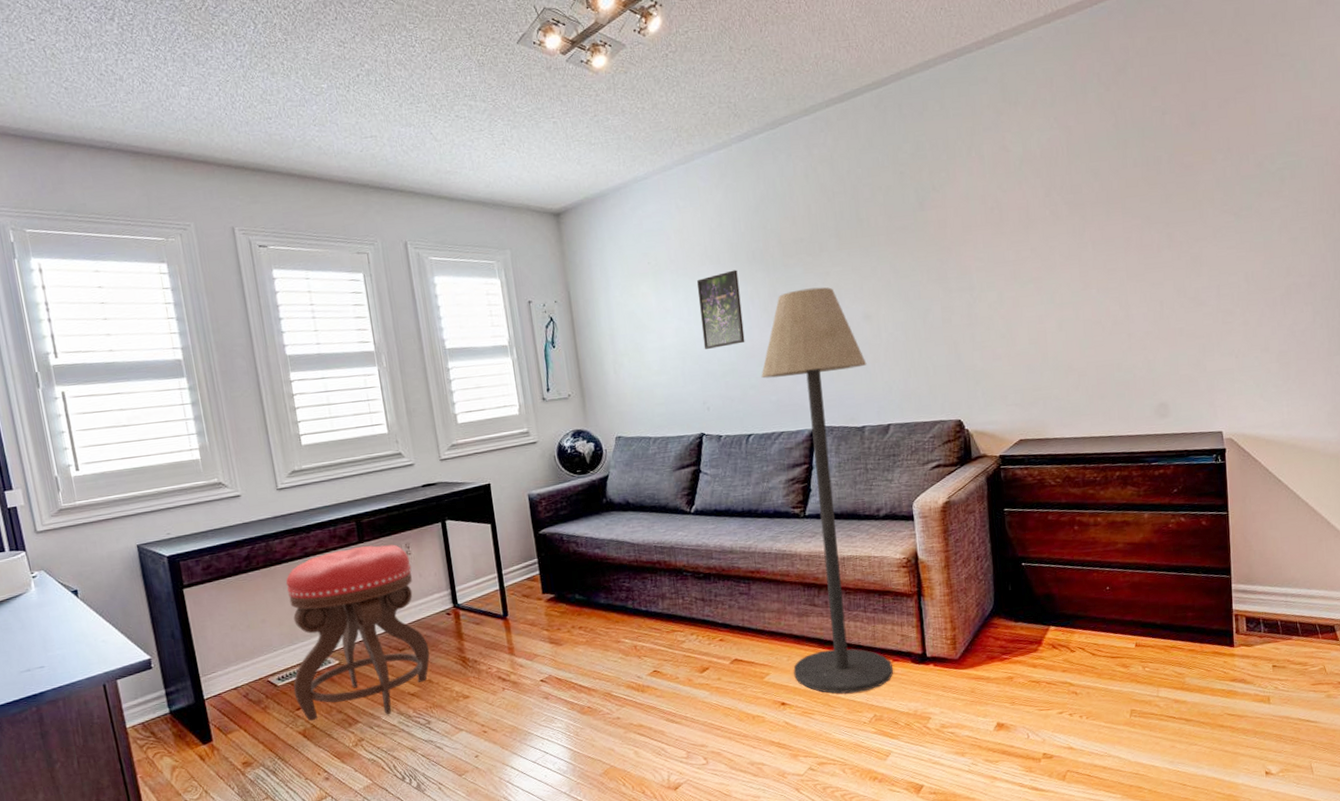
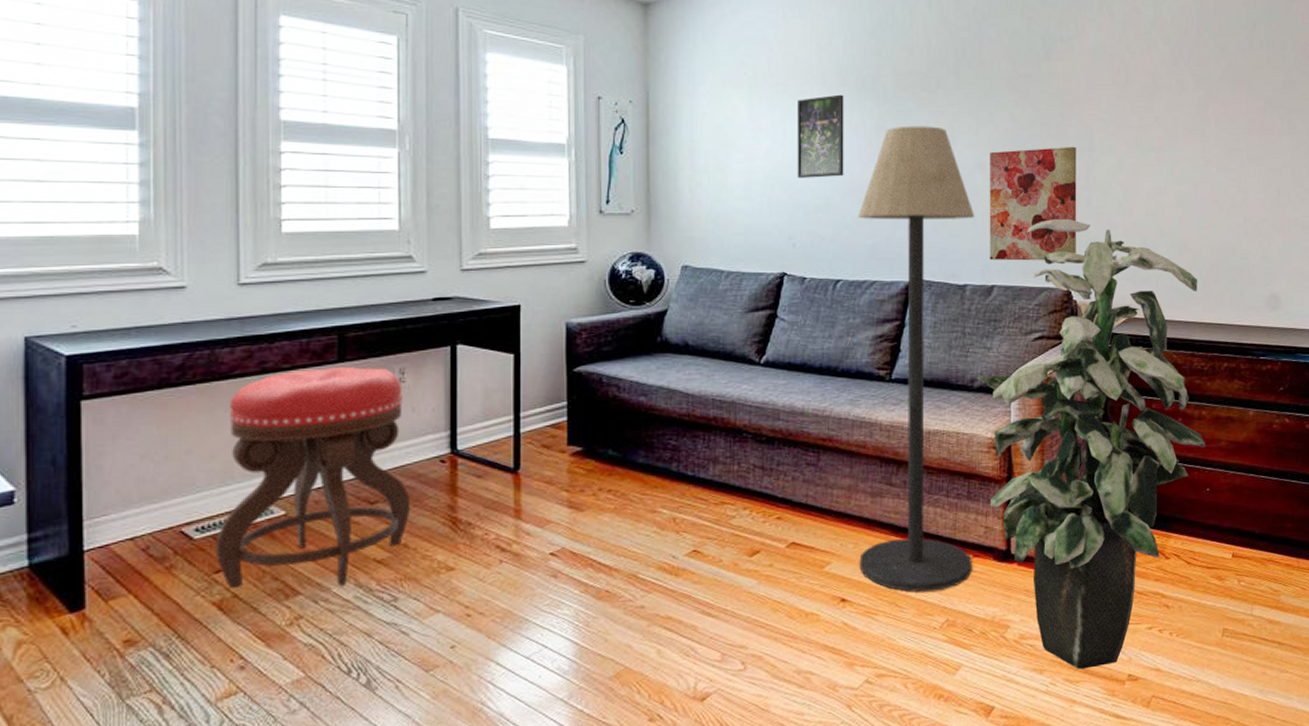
wall art: none [875,287,965,402] -> present [989,146,1077,261]
indoor plant: none [881,355,1104,751] -> present [976,218,1206,669]

